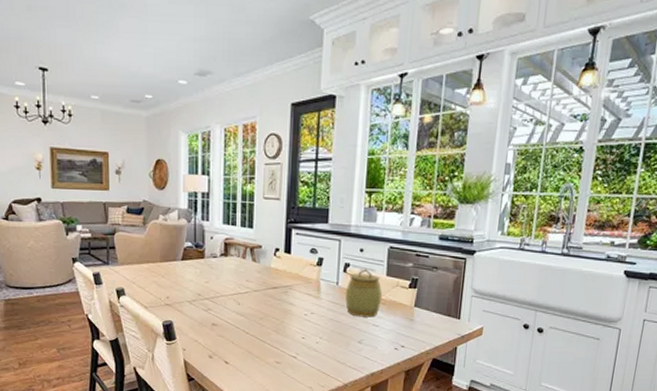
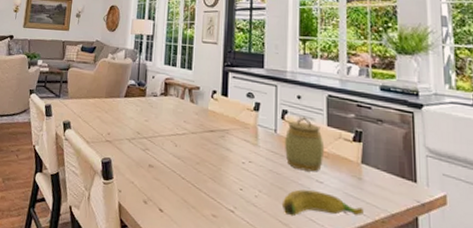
banana: none [340,333,412,356] -> present [281,189,364,217]

